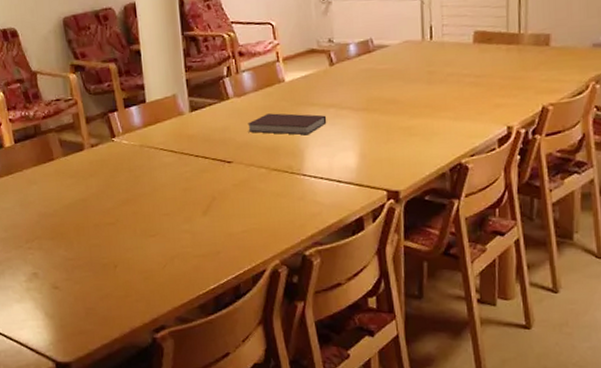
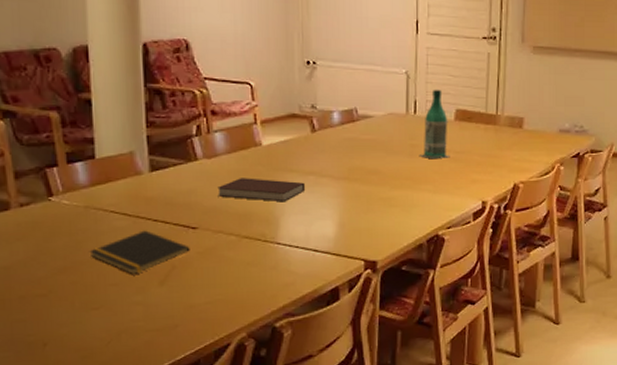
notepad: none [145,165,227,205] -> present [89,230,190,274]
bottle: none [437,11,470,85] -> present [419,89,450,158]

